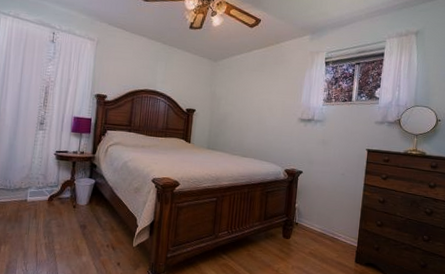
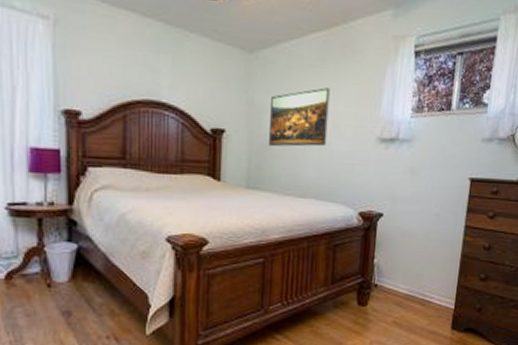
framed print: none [224,84,267,123] -> present [269,88,330,147]

